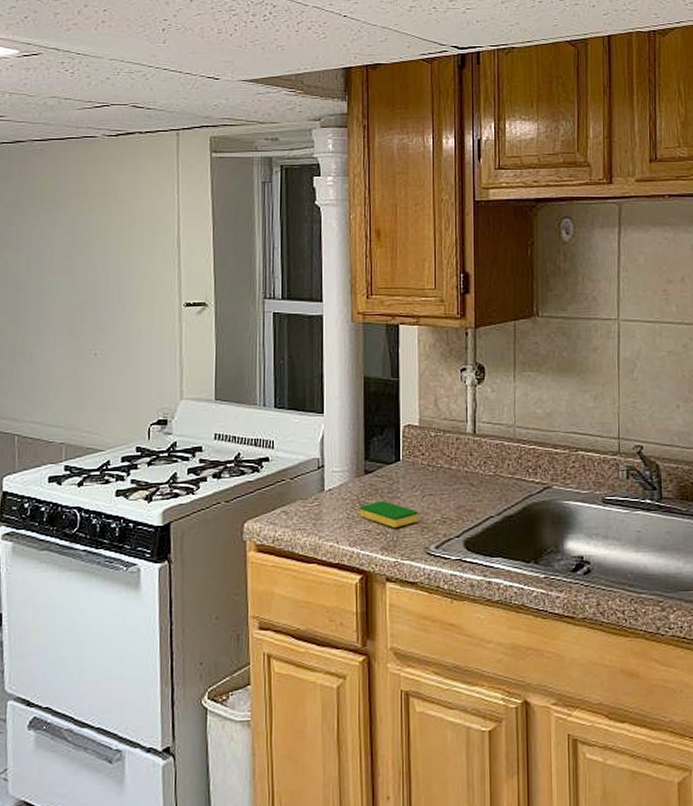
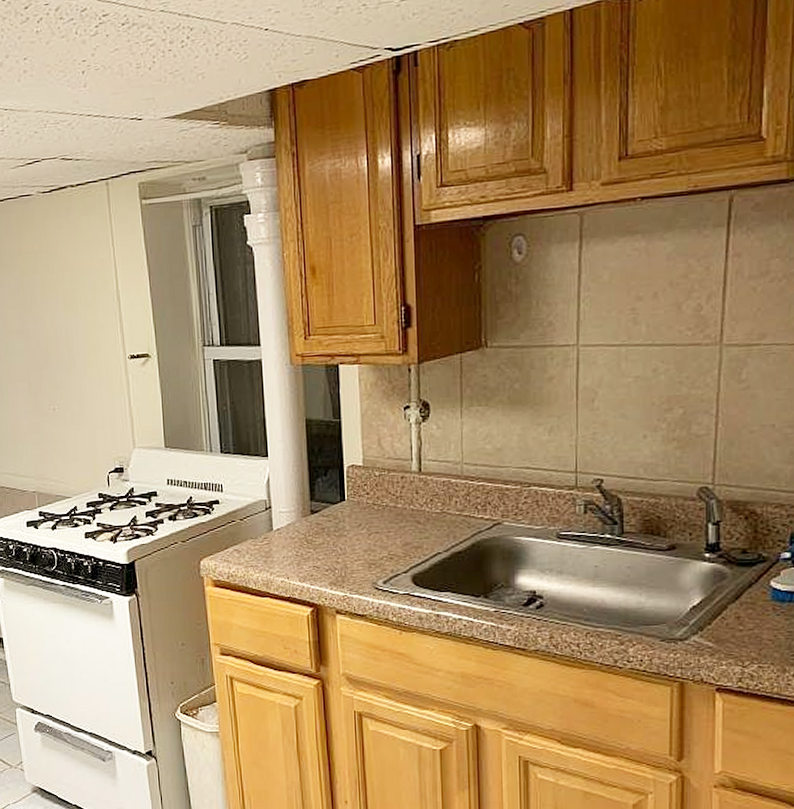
dish sponge: present [359,501,418,529] -> none [307,539,365,565]

